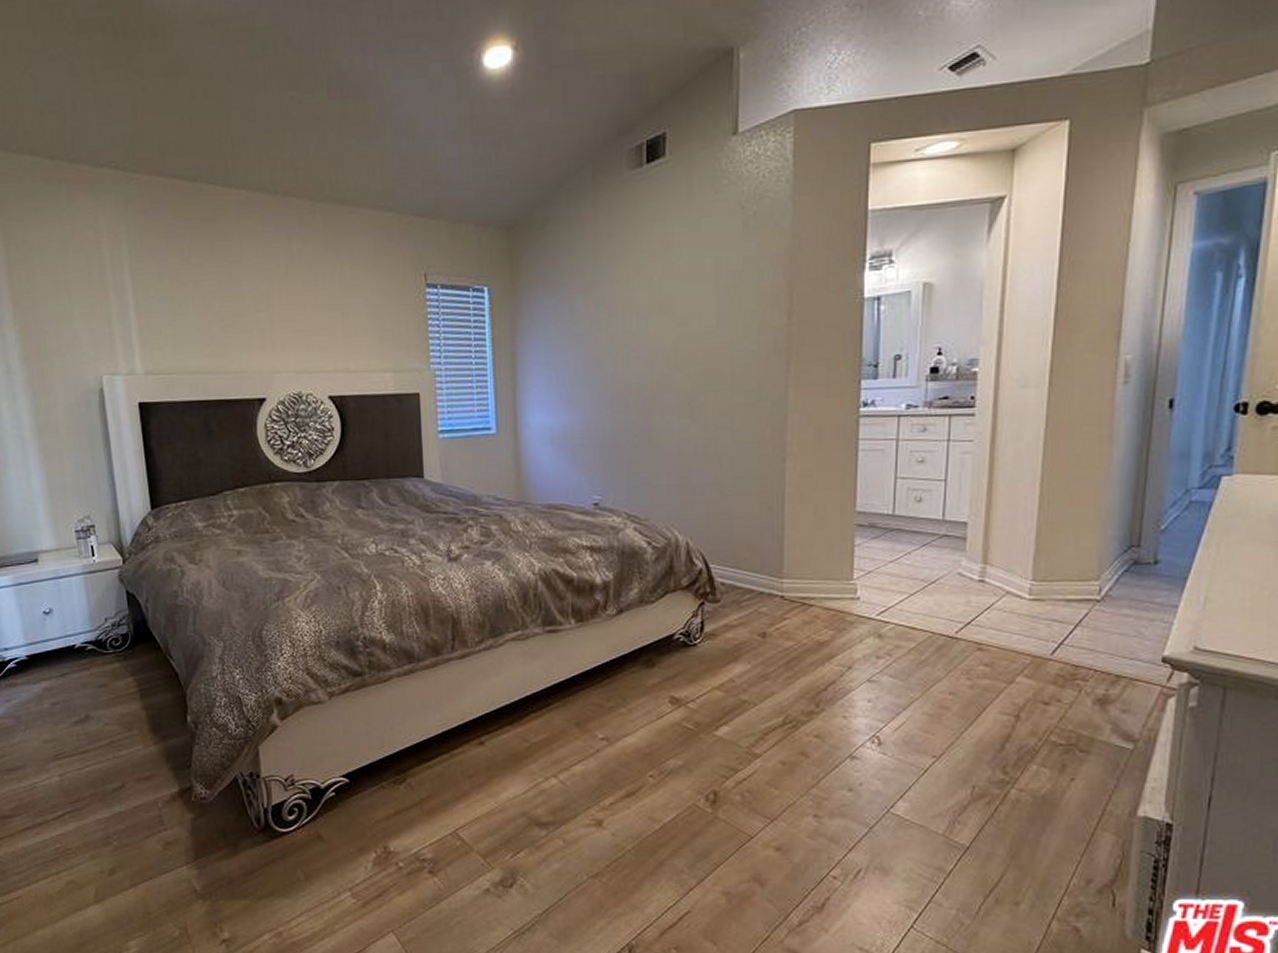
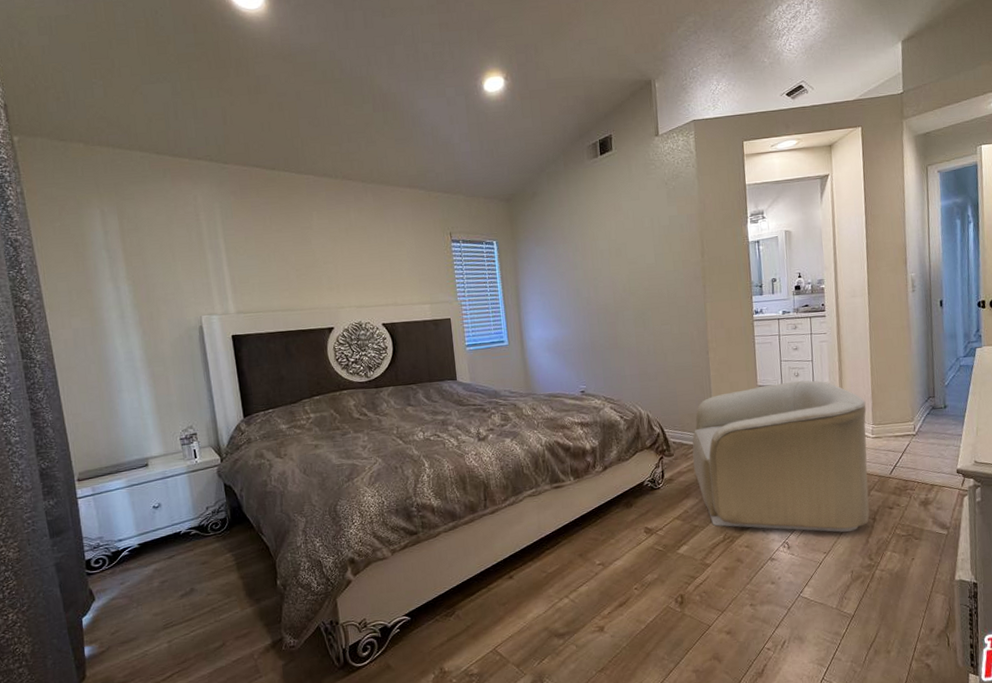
armchair: none [748,508,1025,730] -> present [692,380,870,532]

